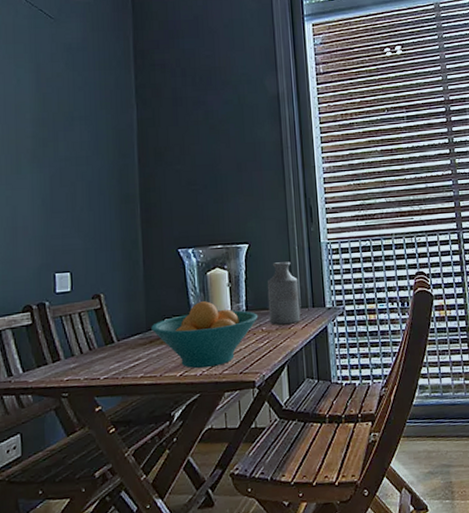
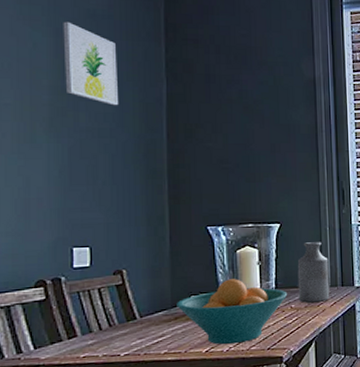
wall art: none [43,57,93,134] -> present [63,21,118,106]

